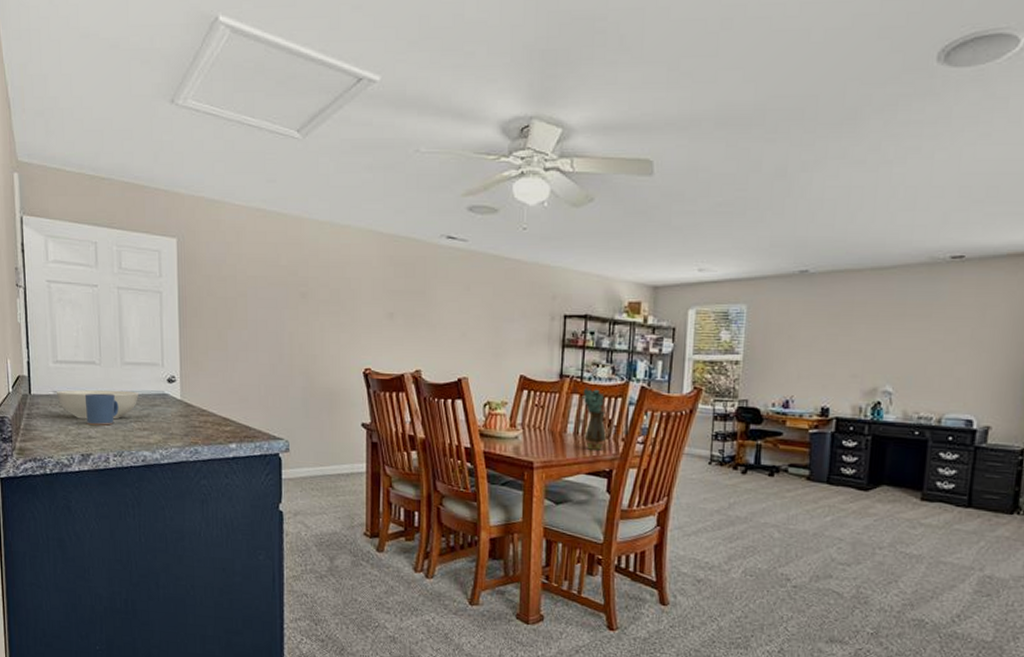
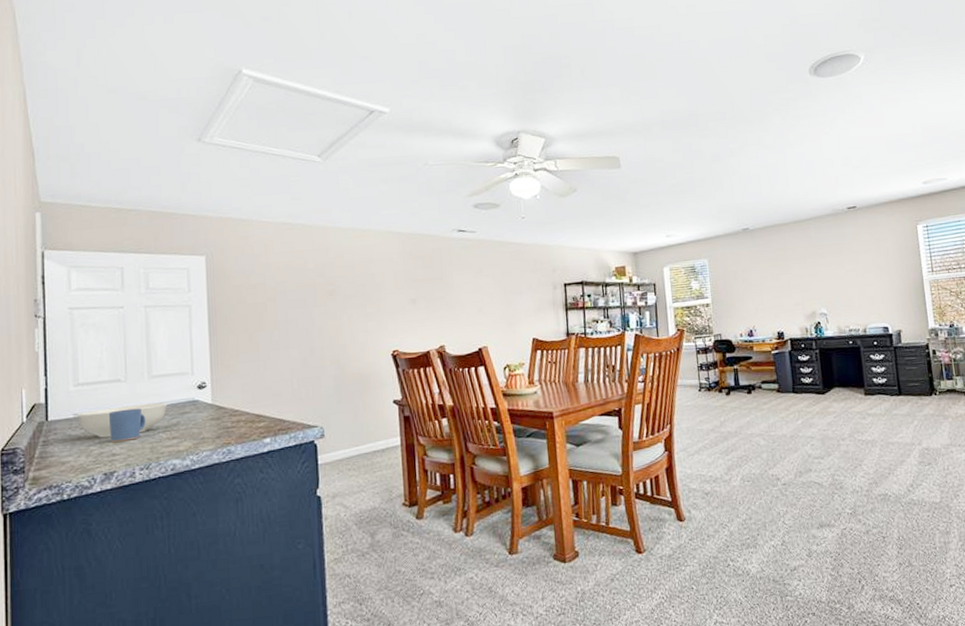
vase: present [581,386,606,450] -> none [587,340,612,394]

